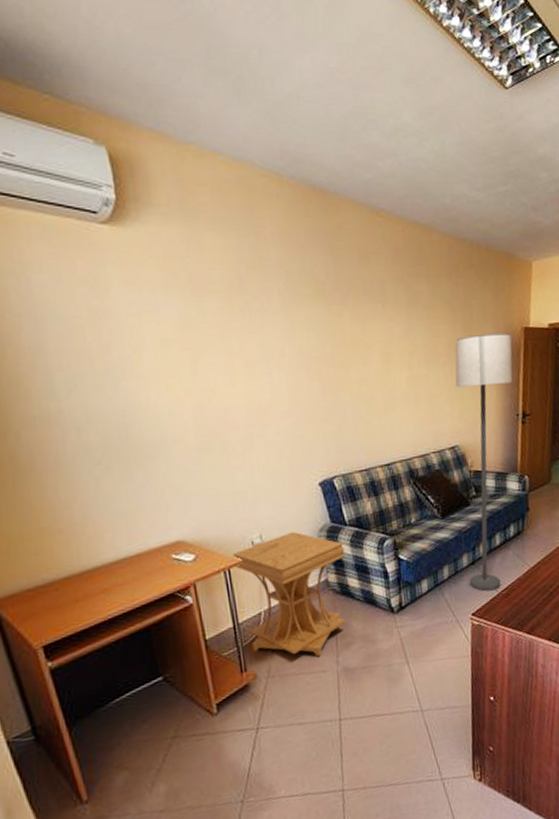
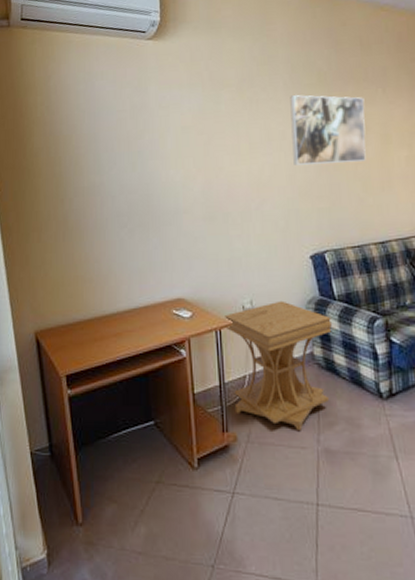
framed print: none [286,307,369,386] -> present [290,95,366,165]

